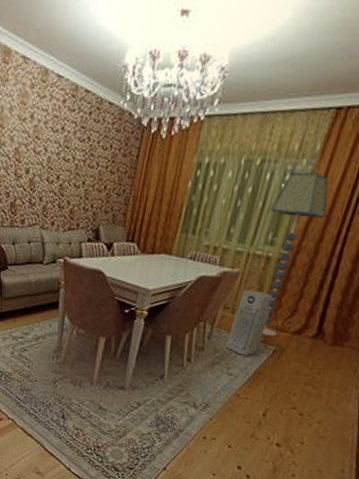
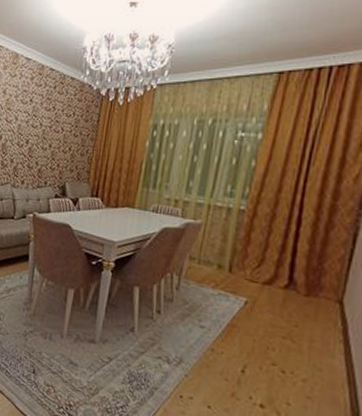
air purifier: present [225,289,272,356] -> none [194,240,238,308]
floor lamp: present [261,172,329,337] -> none [226,129,282,288]

